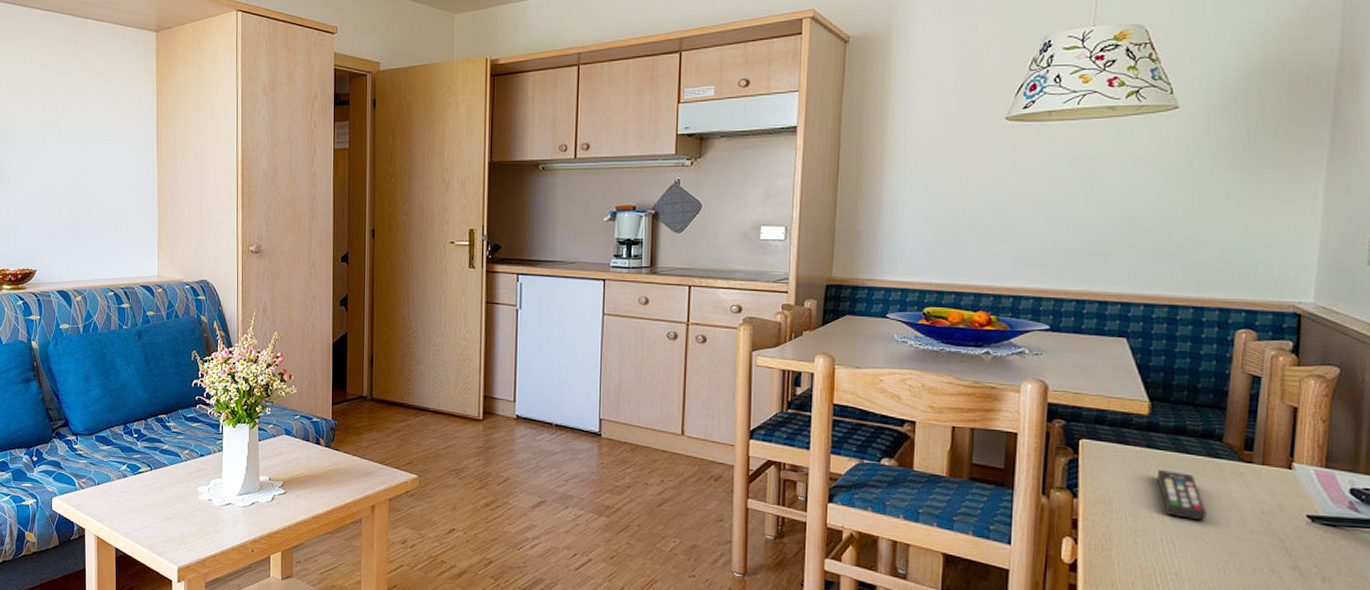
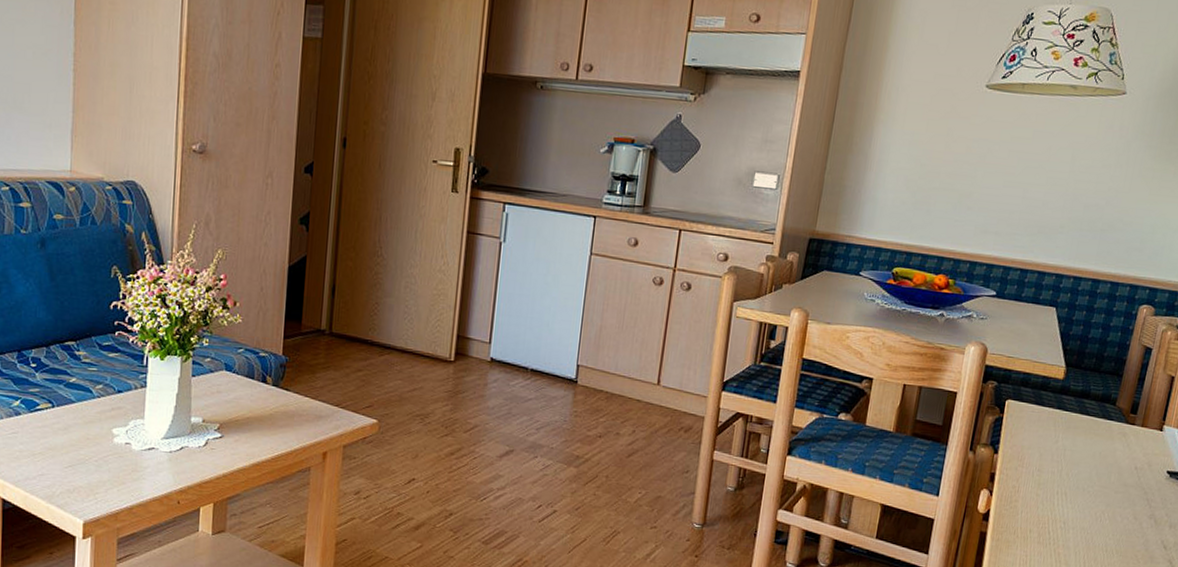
remote control: present [1156,470,1207,521] -> none [1061,429,1095,476]

